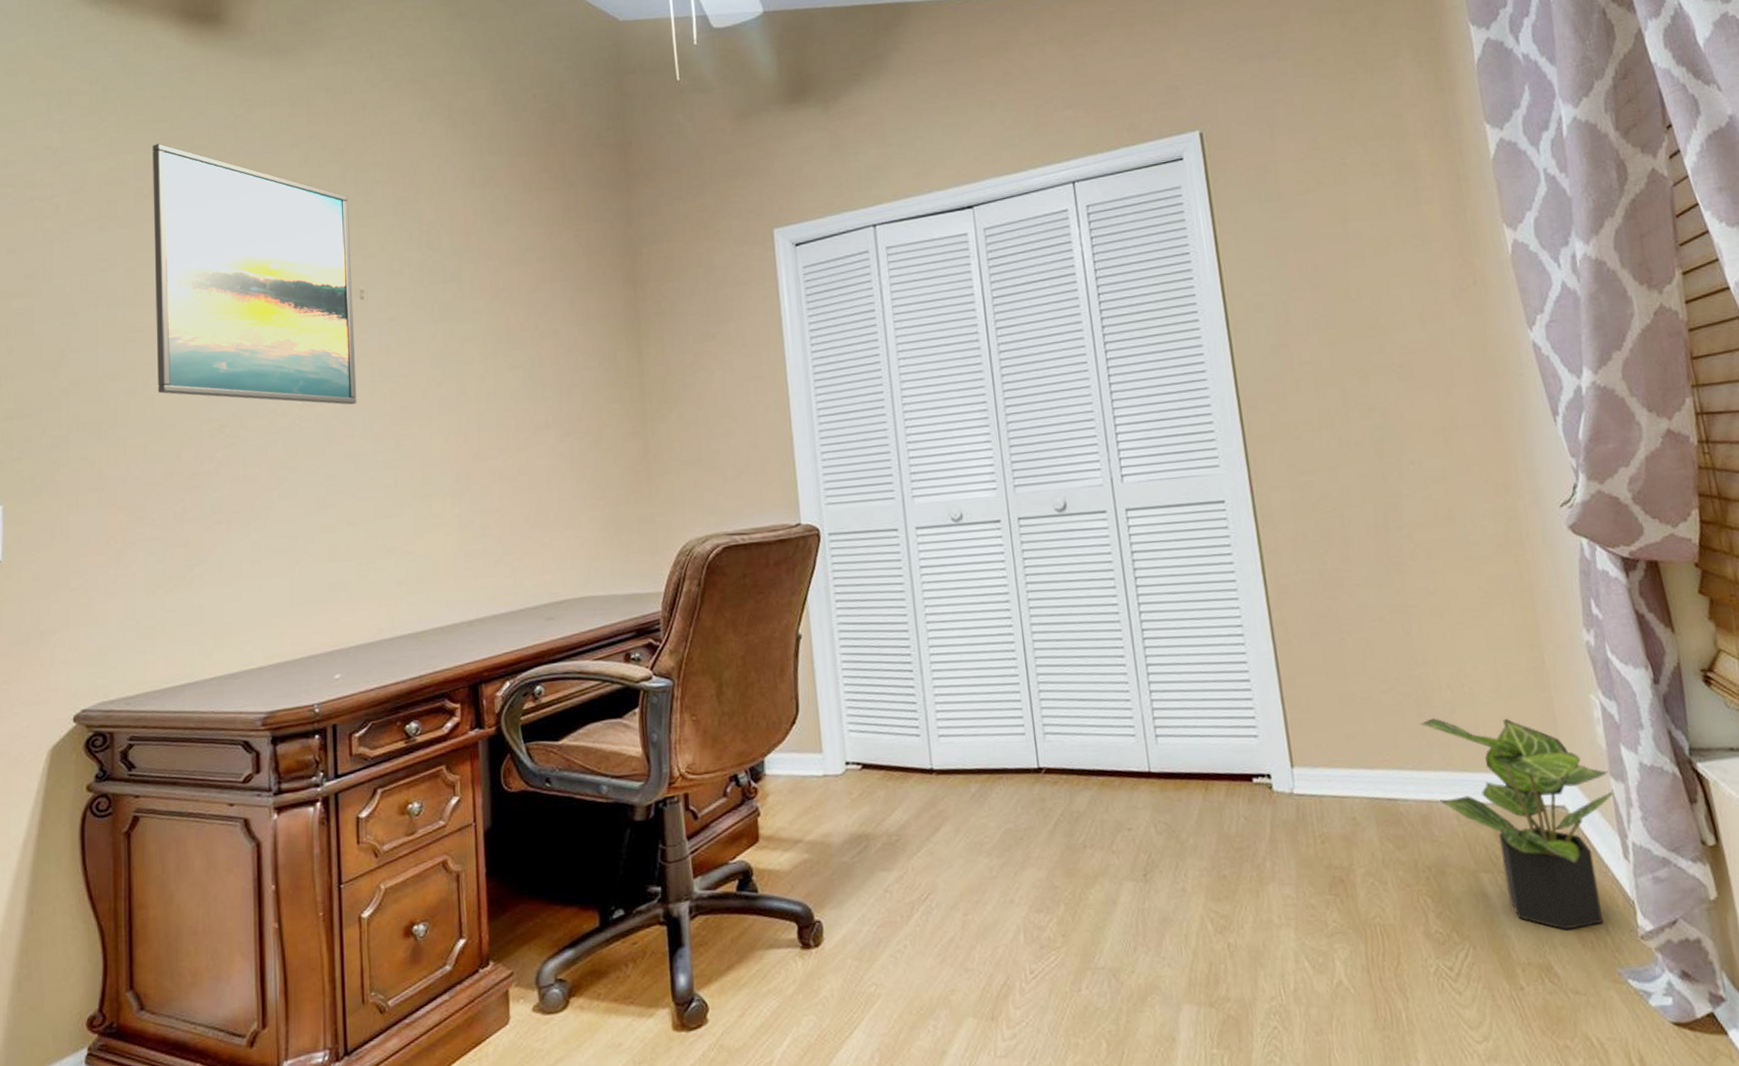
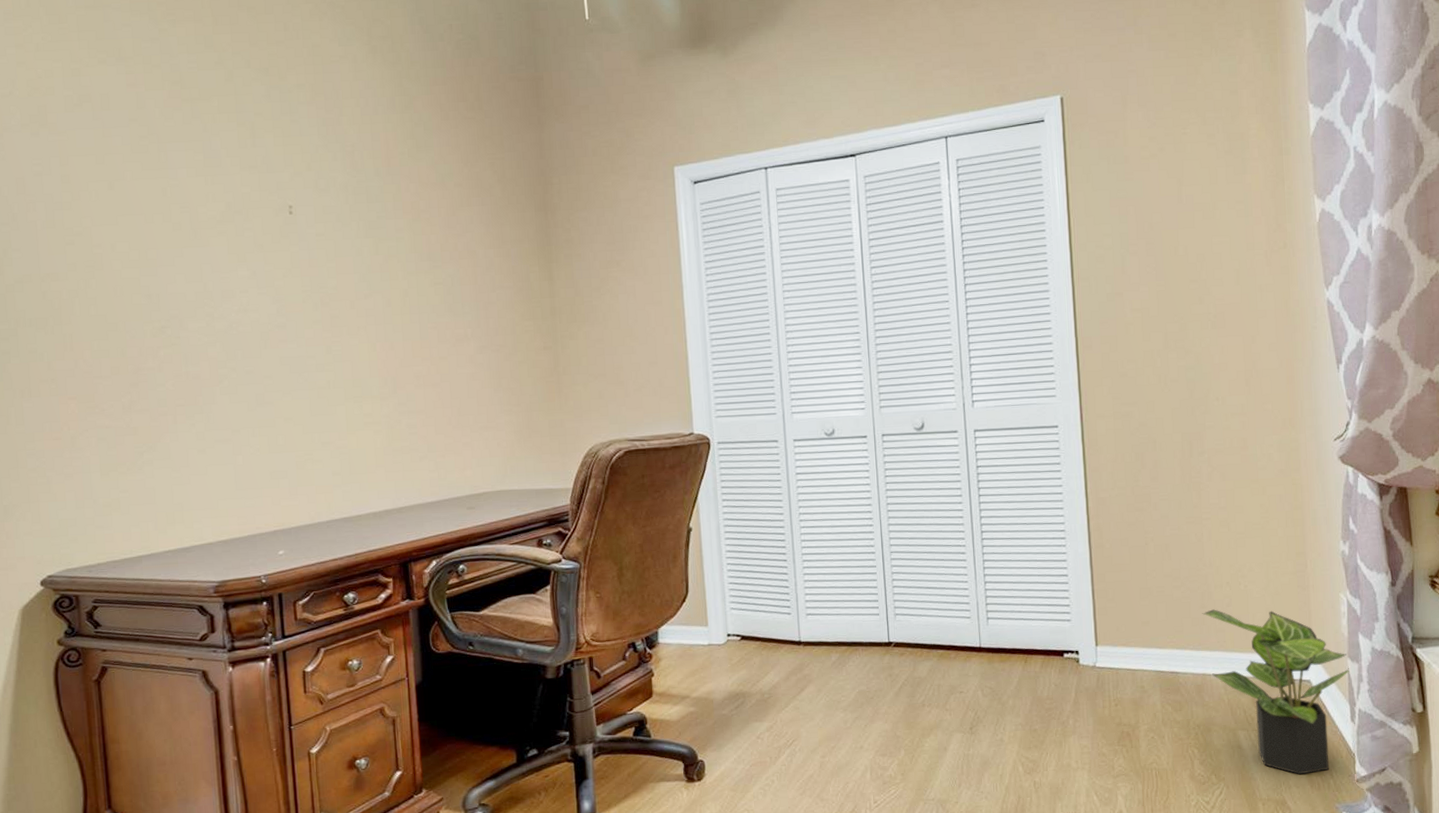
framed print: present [153,143,357,405] -> none [79,52,290,312]

